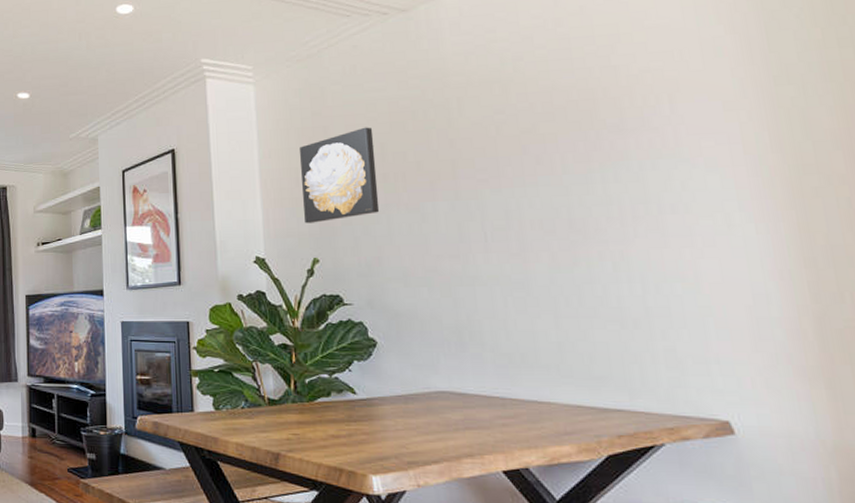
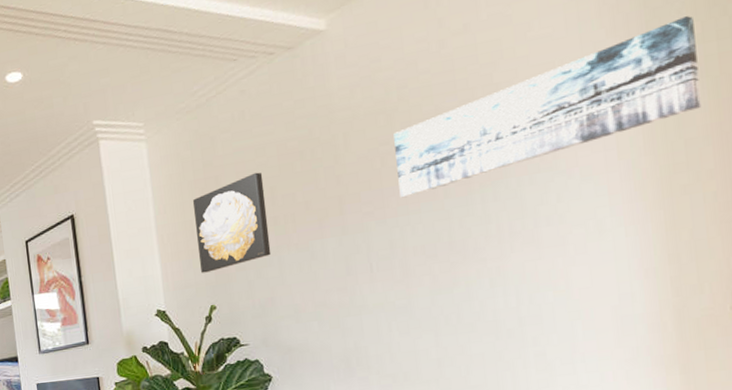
wall art: none [509,22,828,169] -> present [394,16,702,198]

